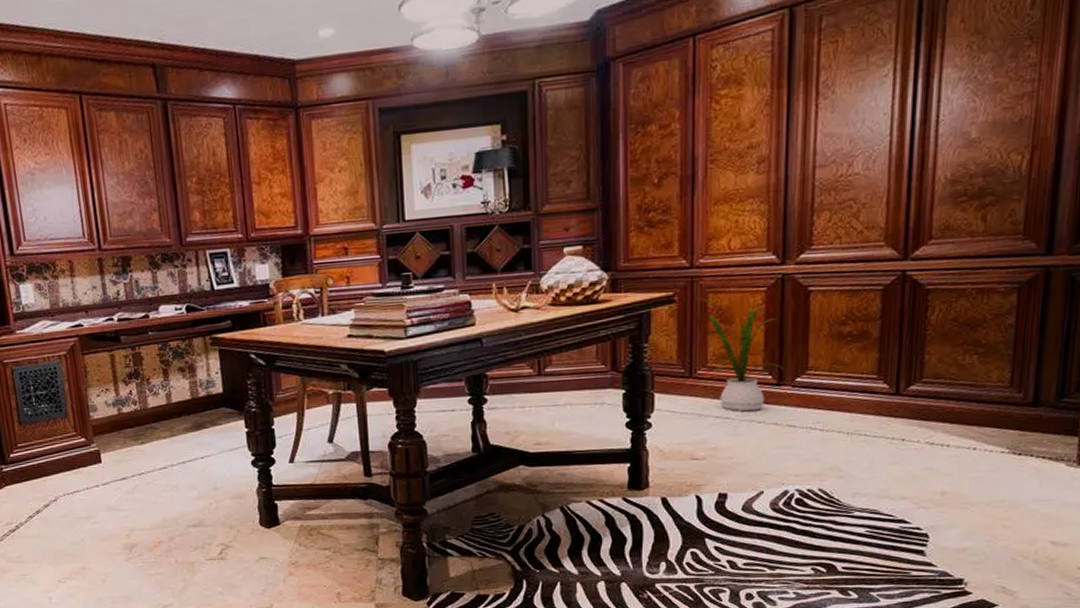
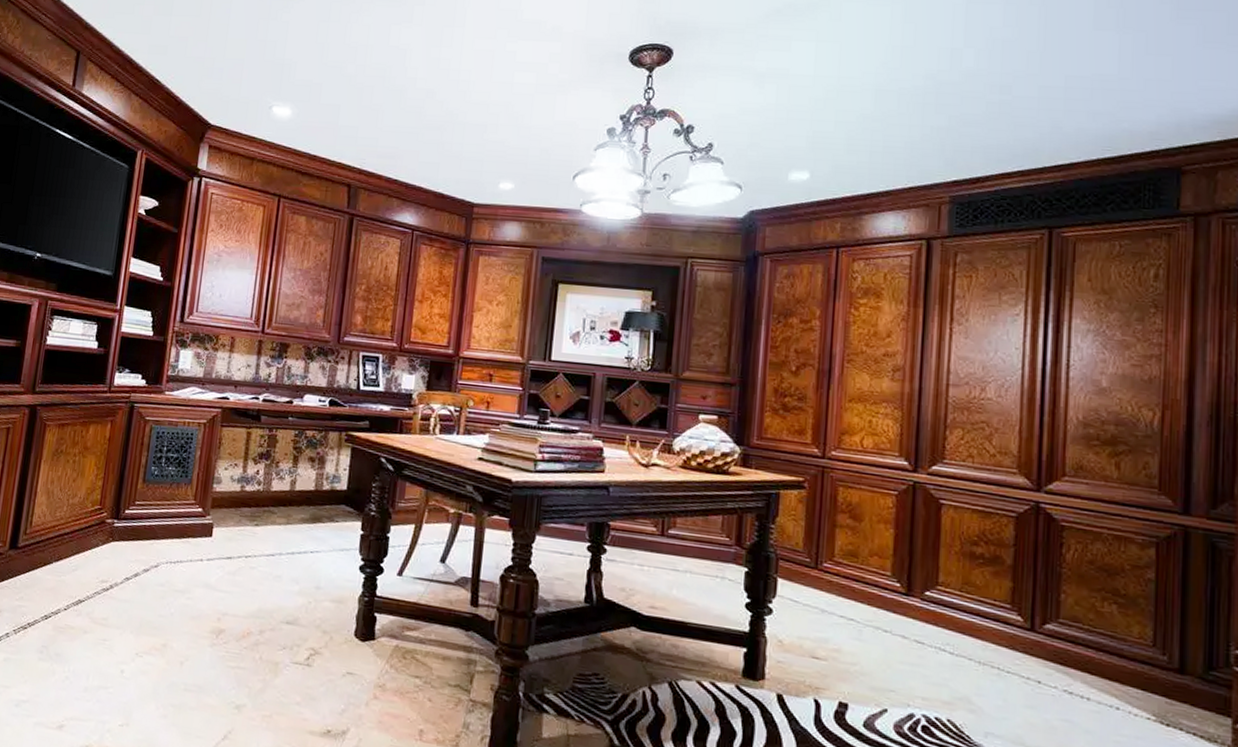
house plant: present [698,297,783,412] -> none [828,488,912,618]

